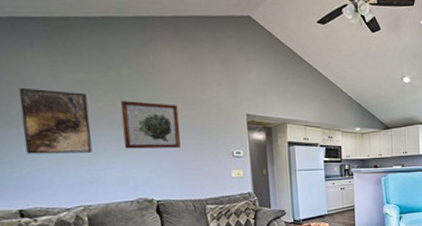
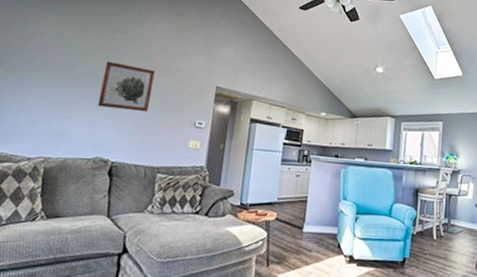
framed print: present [19,87,93,154] -> none [12,41,79,106]

